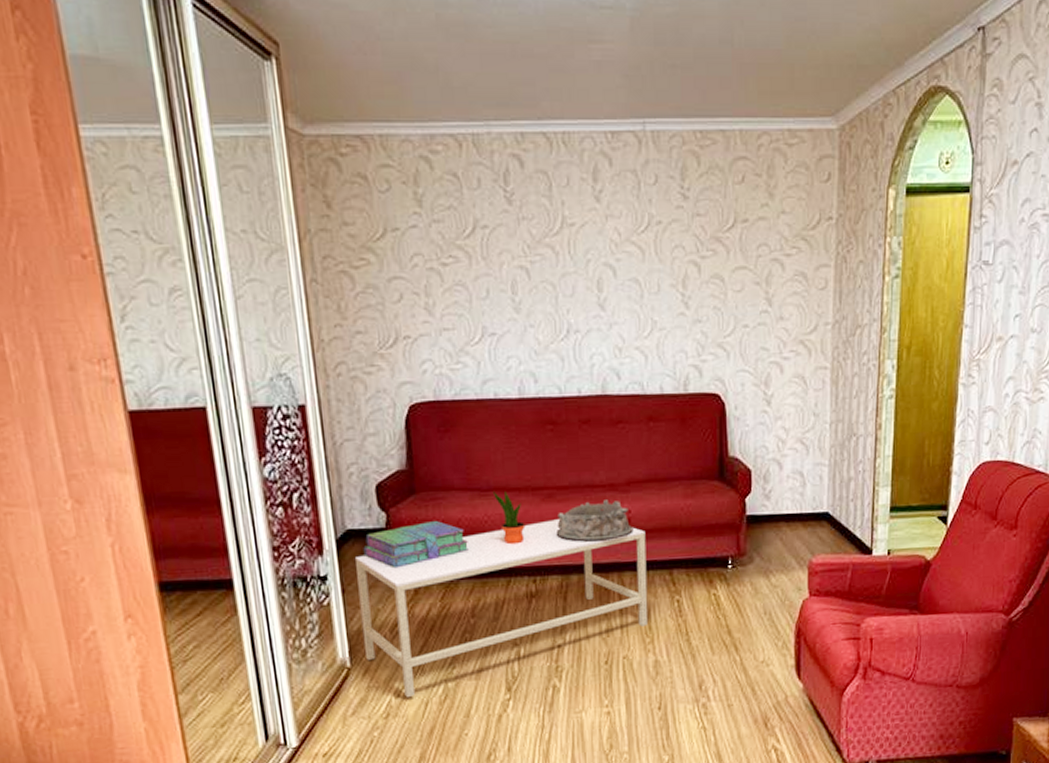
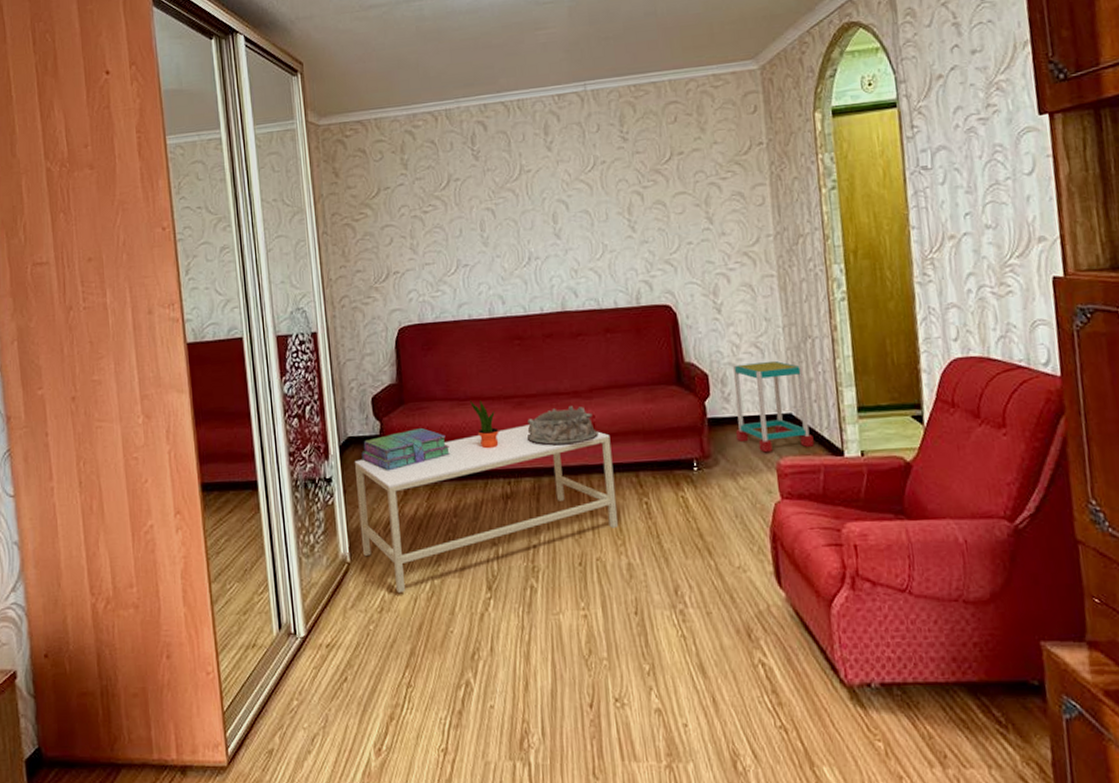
side table: none [772,457,846,551] -> present [732,360,814,453]

